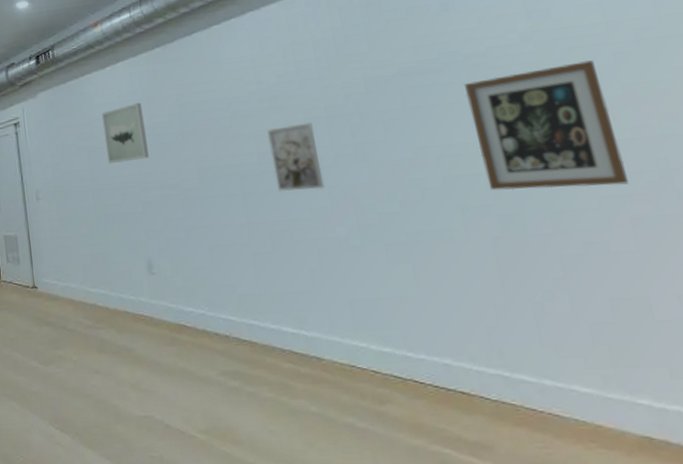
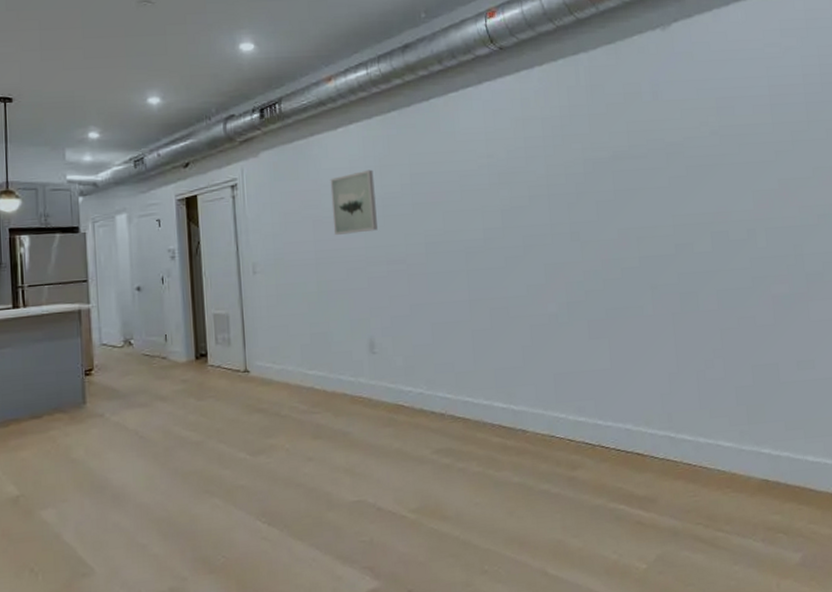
wall art: present [267,122,325,192] -> none [494,200,542,269]
wall art: present [464,60,629,191] -> none [664,155,774,271]

